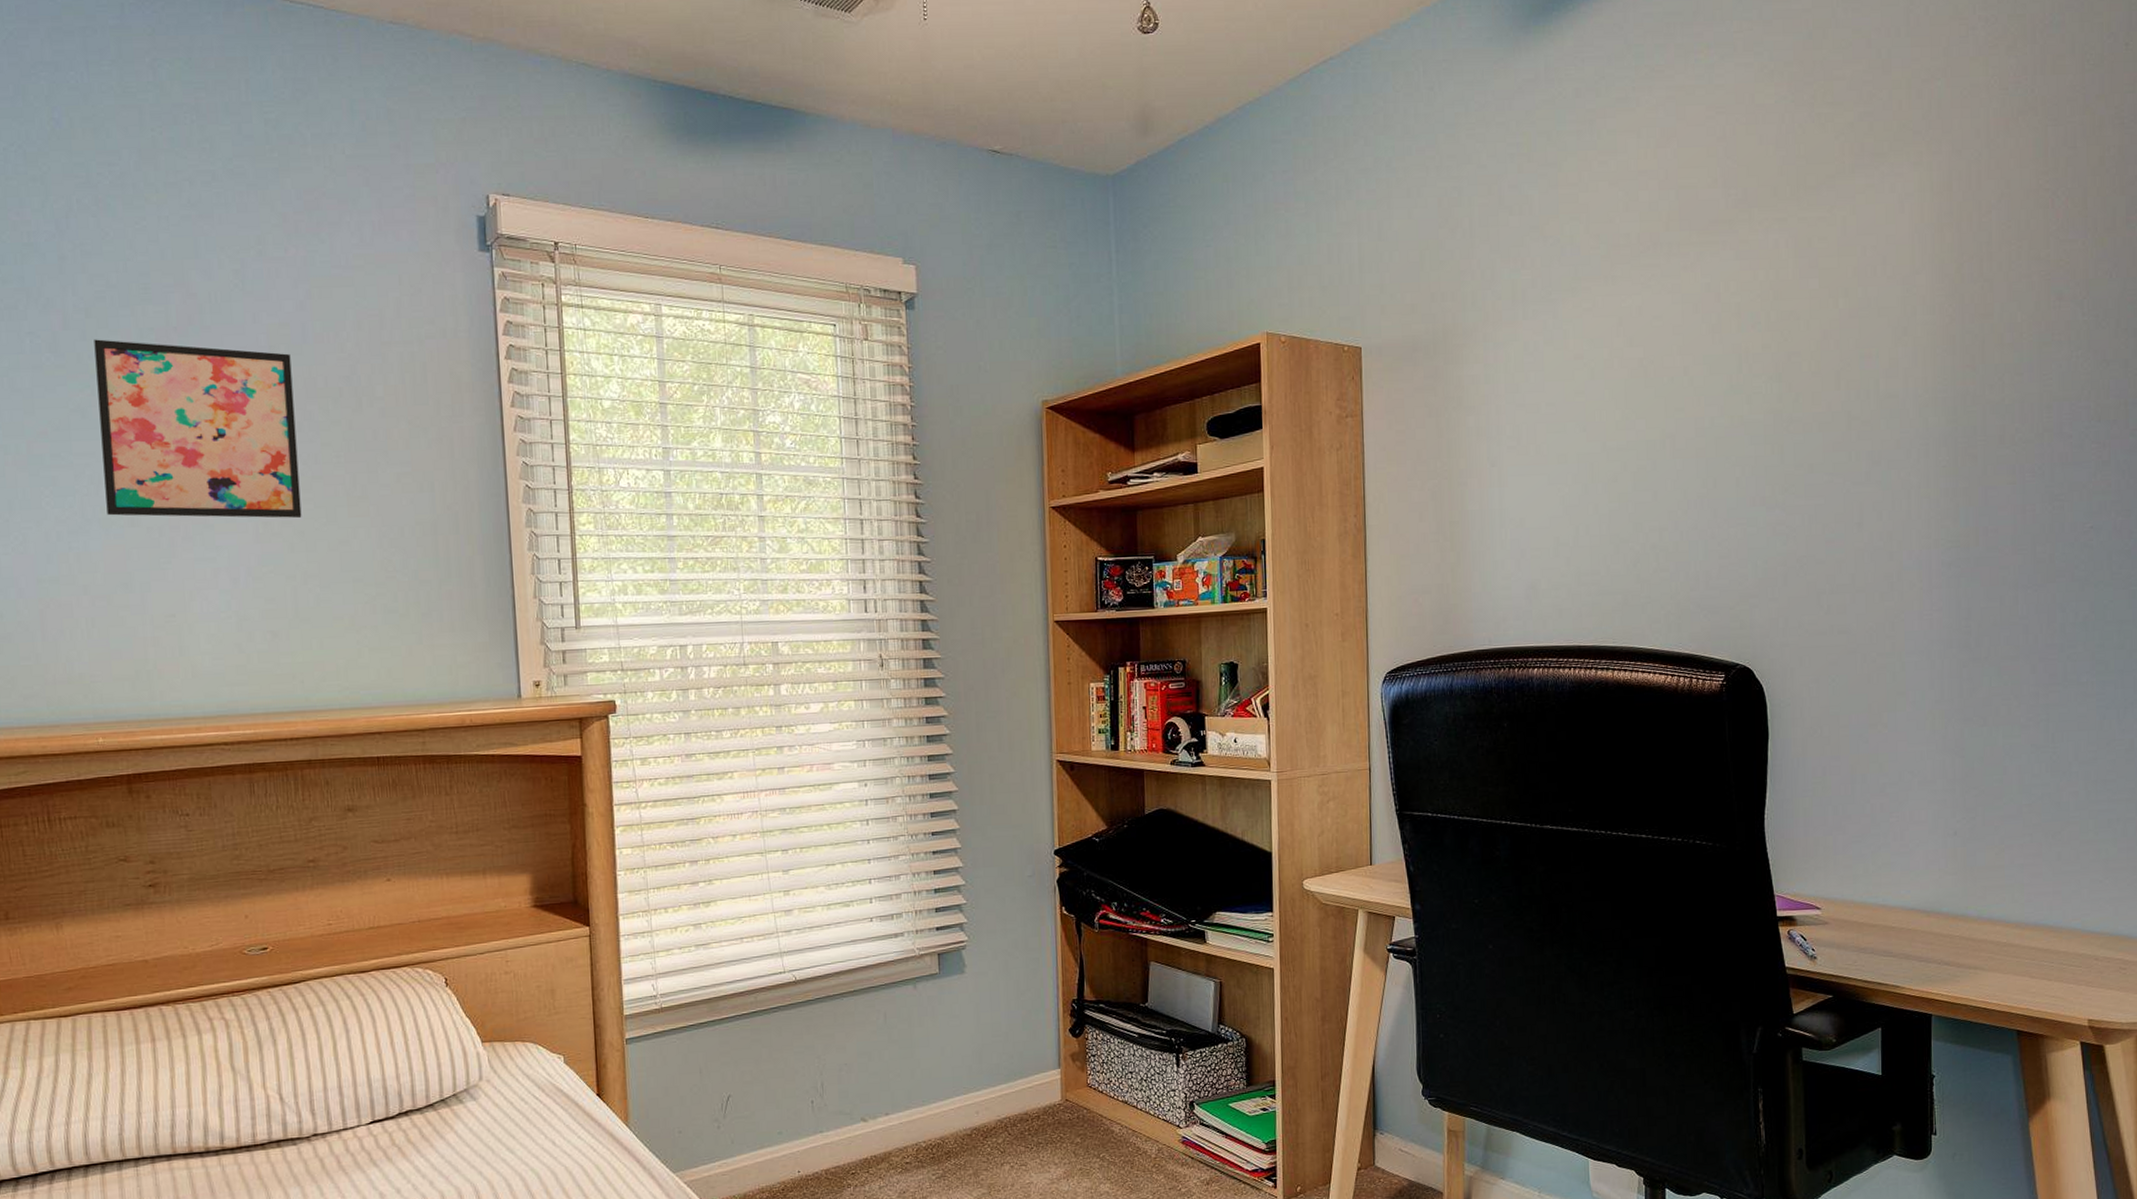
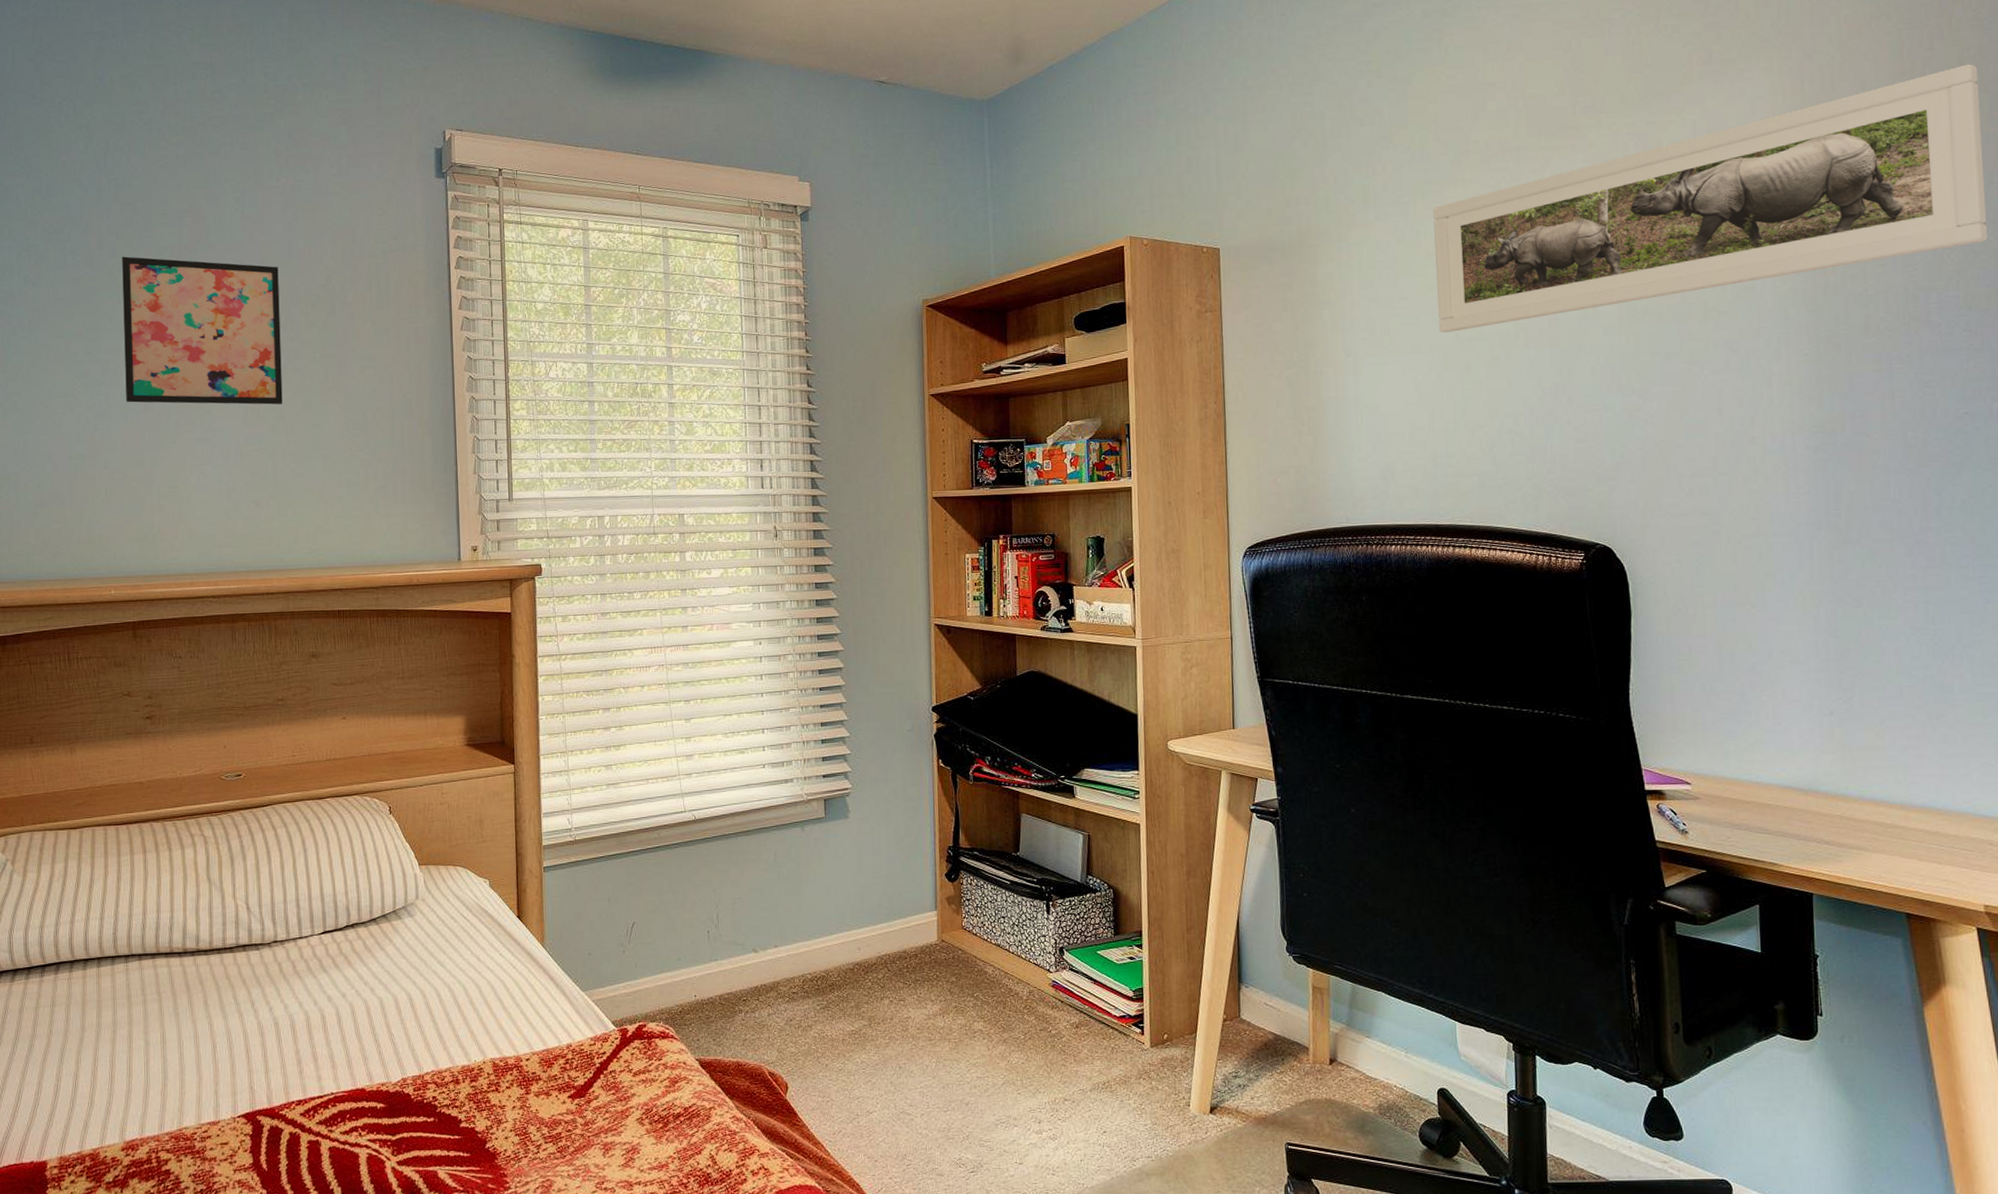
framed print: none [1582,164,2120,441] -> present [1433,64,1988,332]

